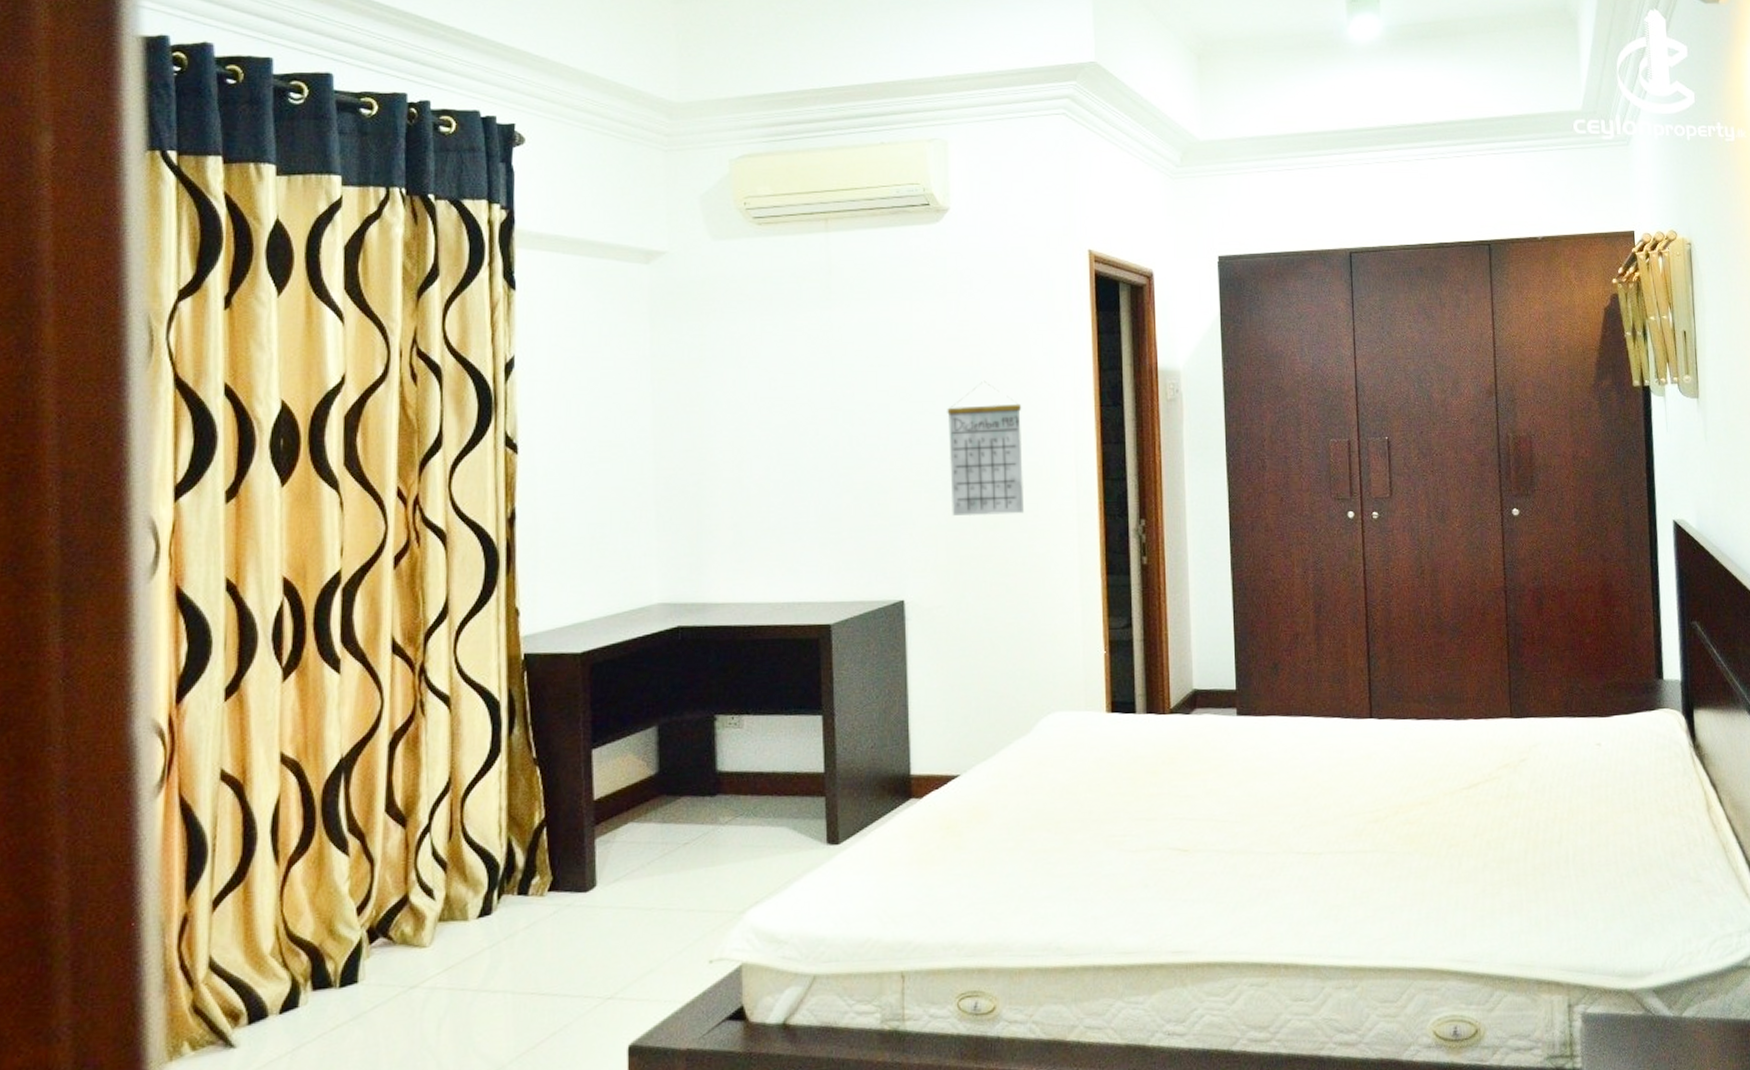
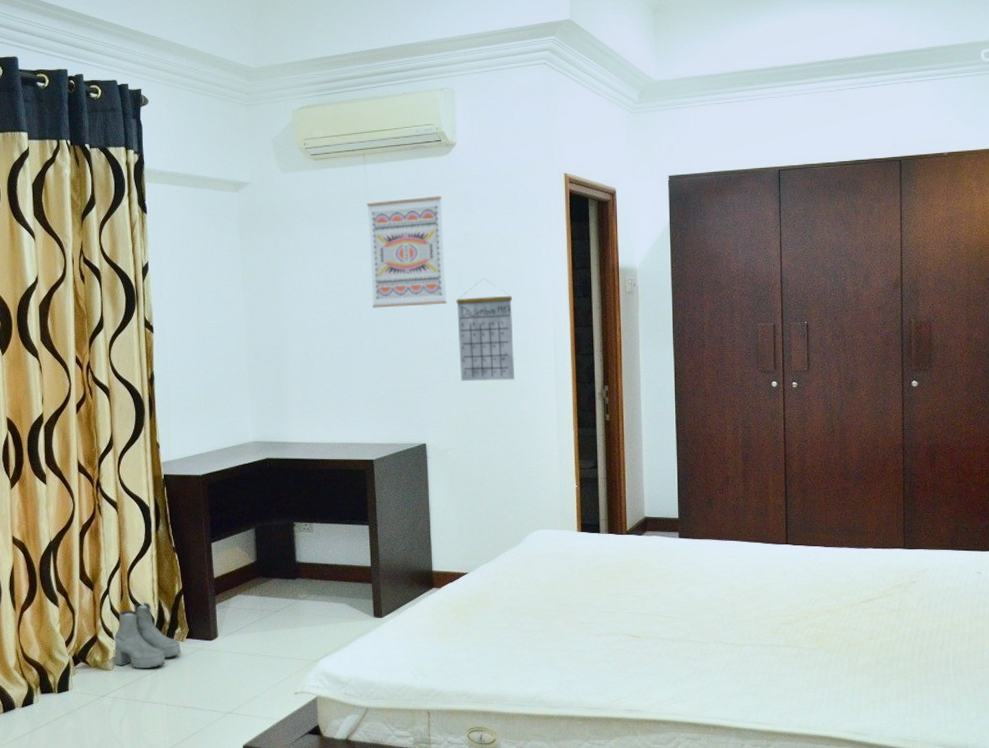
boots: none [432,841,539,941] -> present [112,603,181,668]
wall art: none [829,274,936,420] -> present [367,196,447,308]

